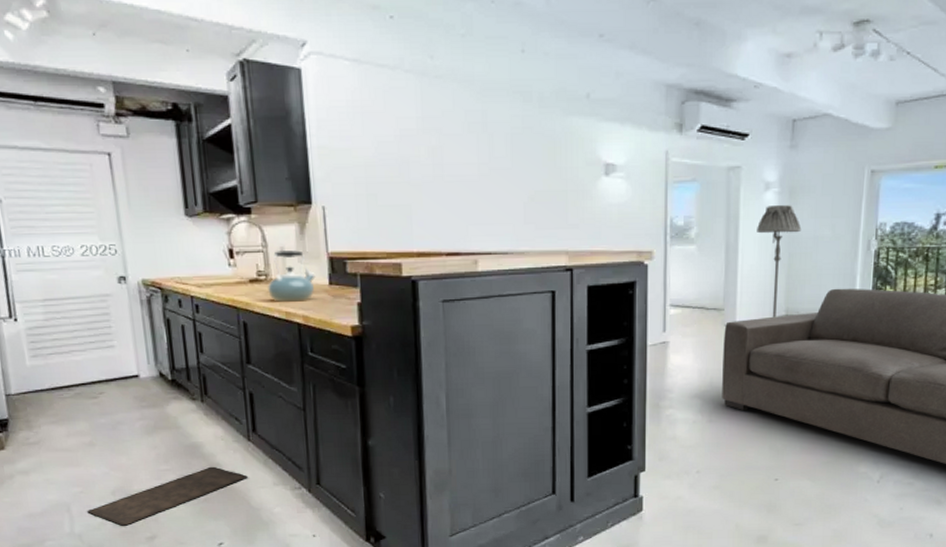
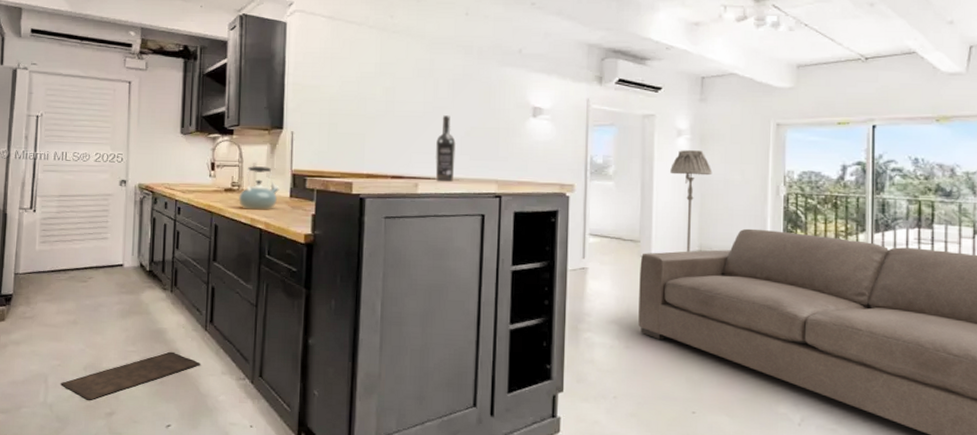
wine bottle: none [496,178,519,257] -> present [435,115,456,183]

